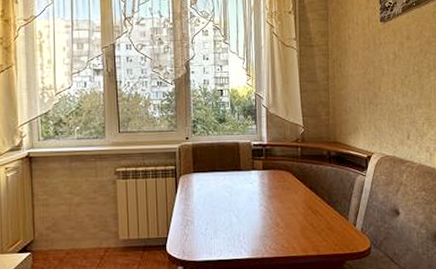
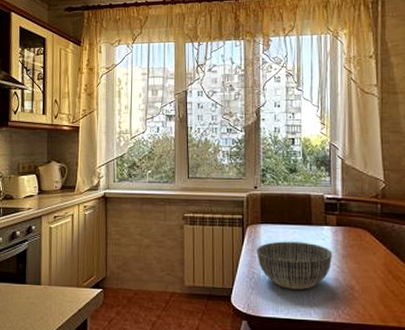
bowl: none [190,187,260,232] -> present [256,241,333,290]

